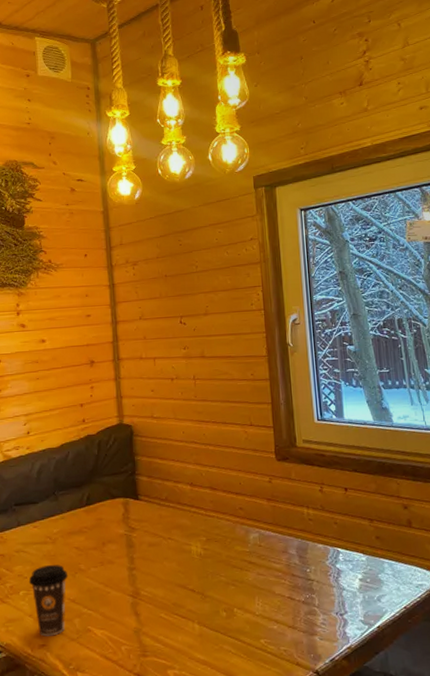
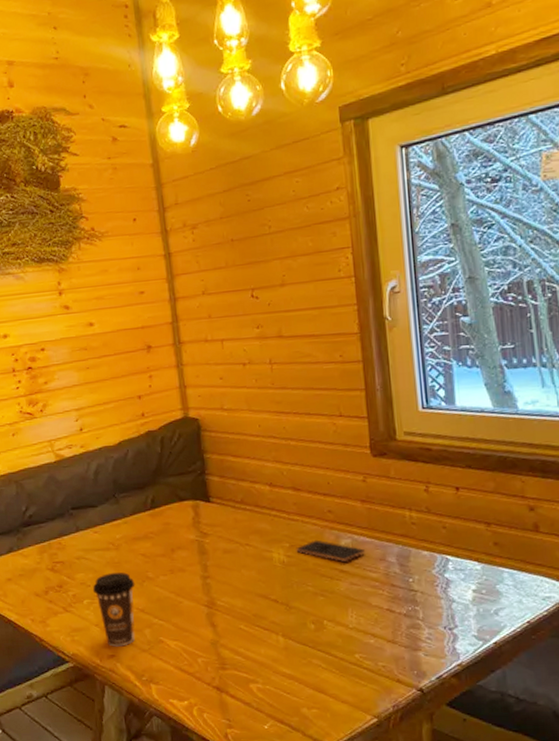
smartphone: none [211,534,271,554] -> present [296,540,366,561]

